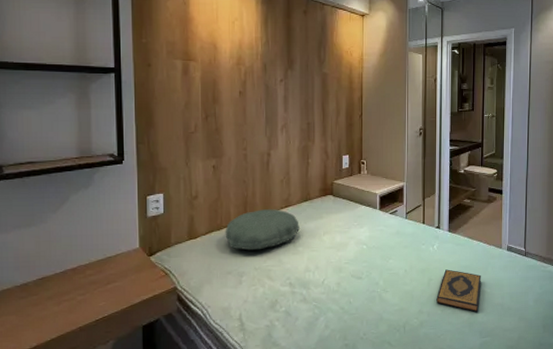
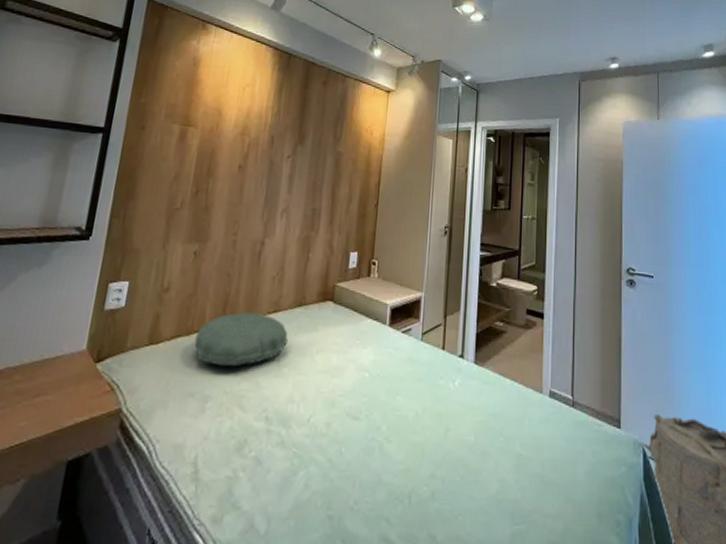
hardback book: present [436,269,481,313] -> none [454,416,515,485]

